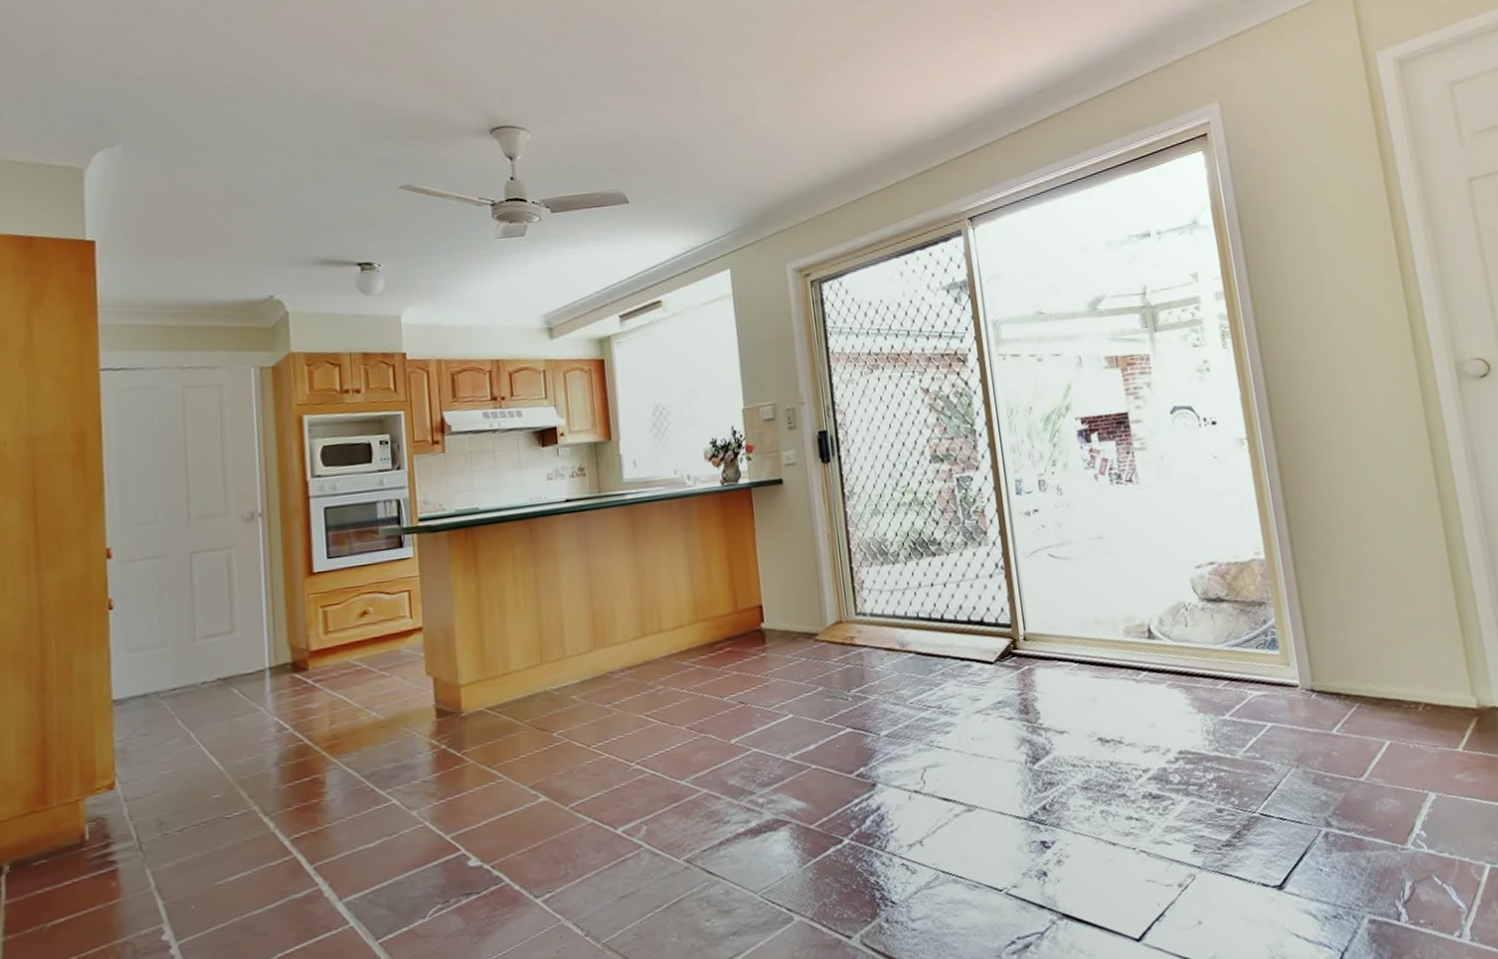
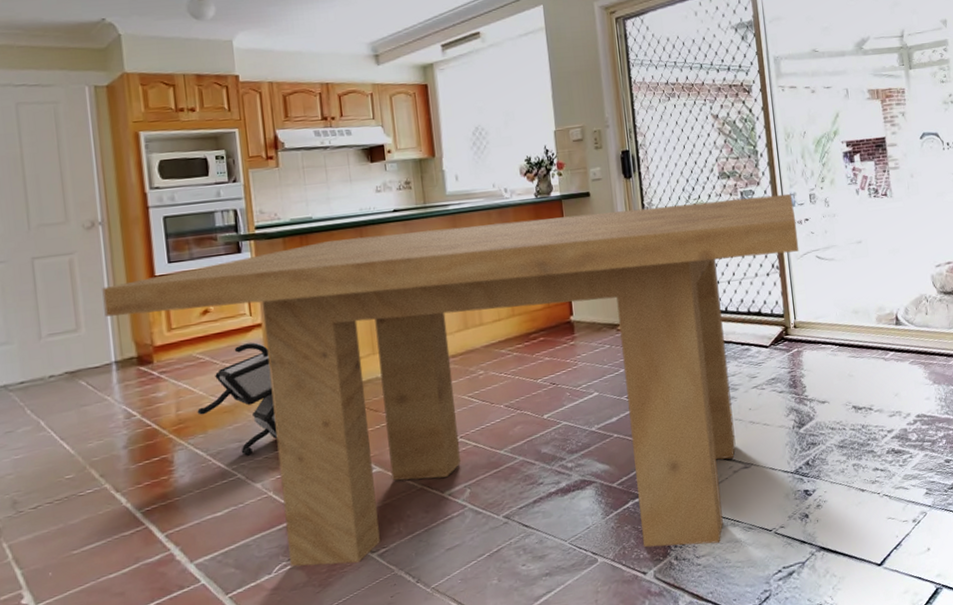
dining table: none [259,479,1028,911] -> present [102,193,799,567]
step stool: none [352,648,437,779] -> present [197,342,278,456]

